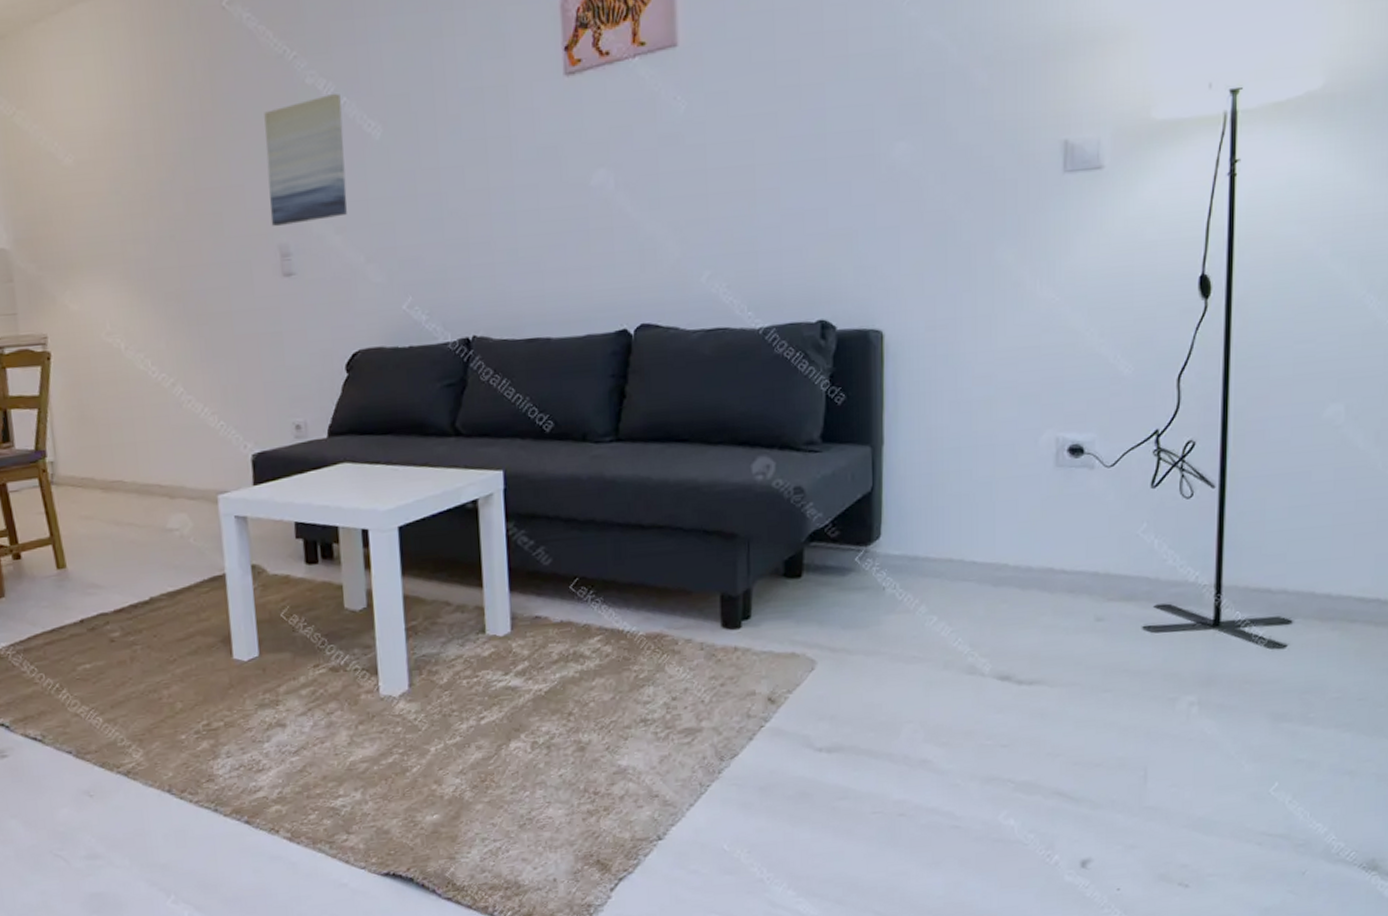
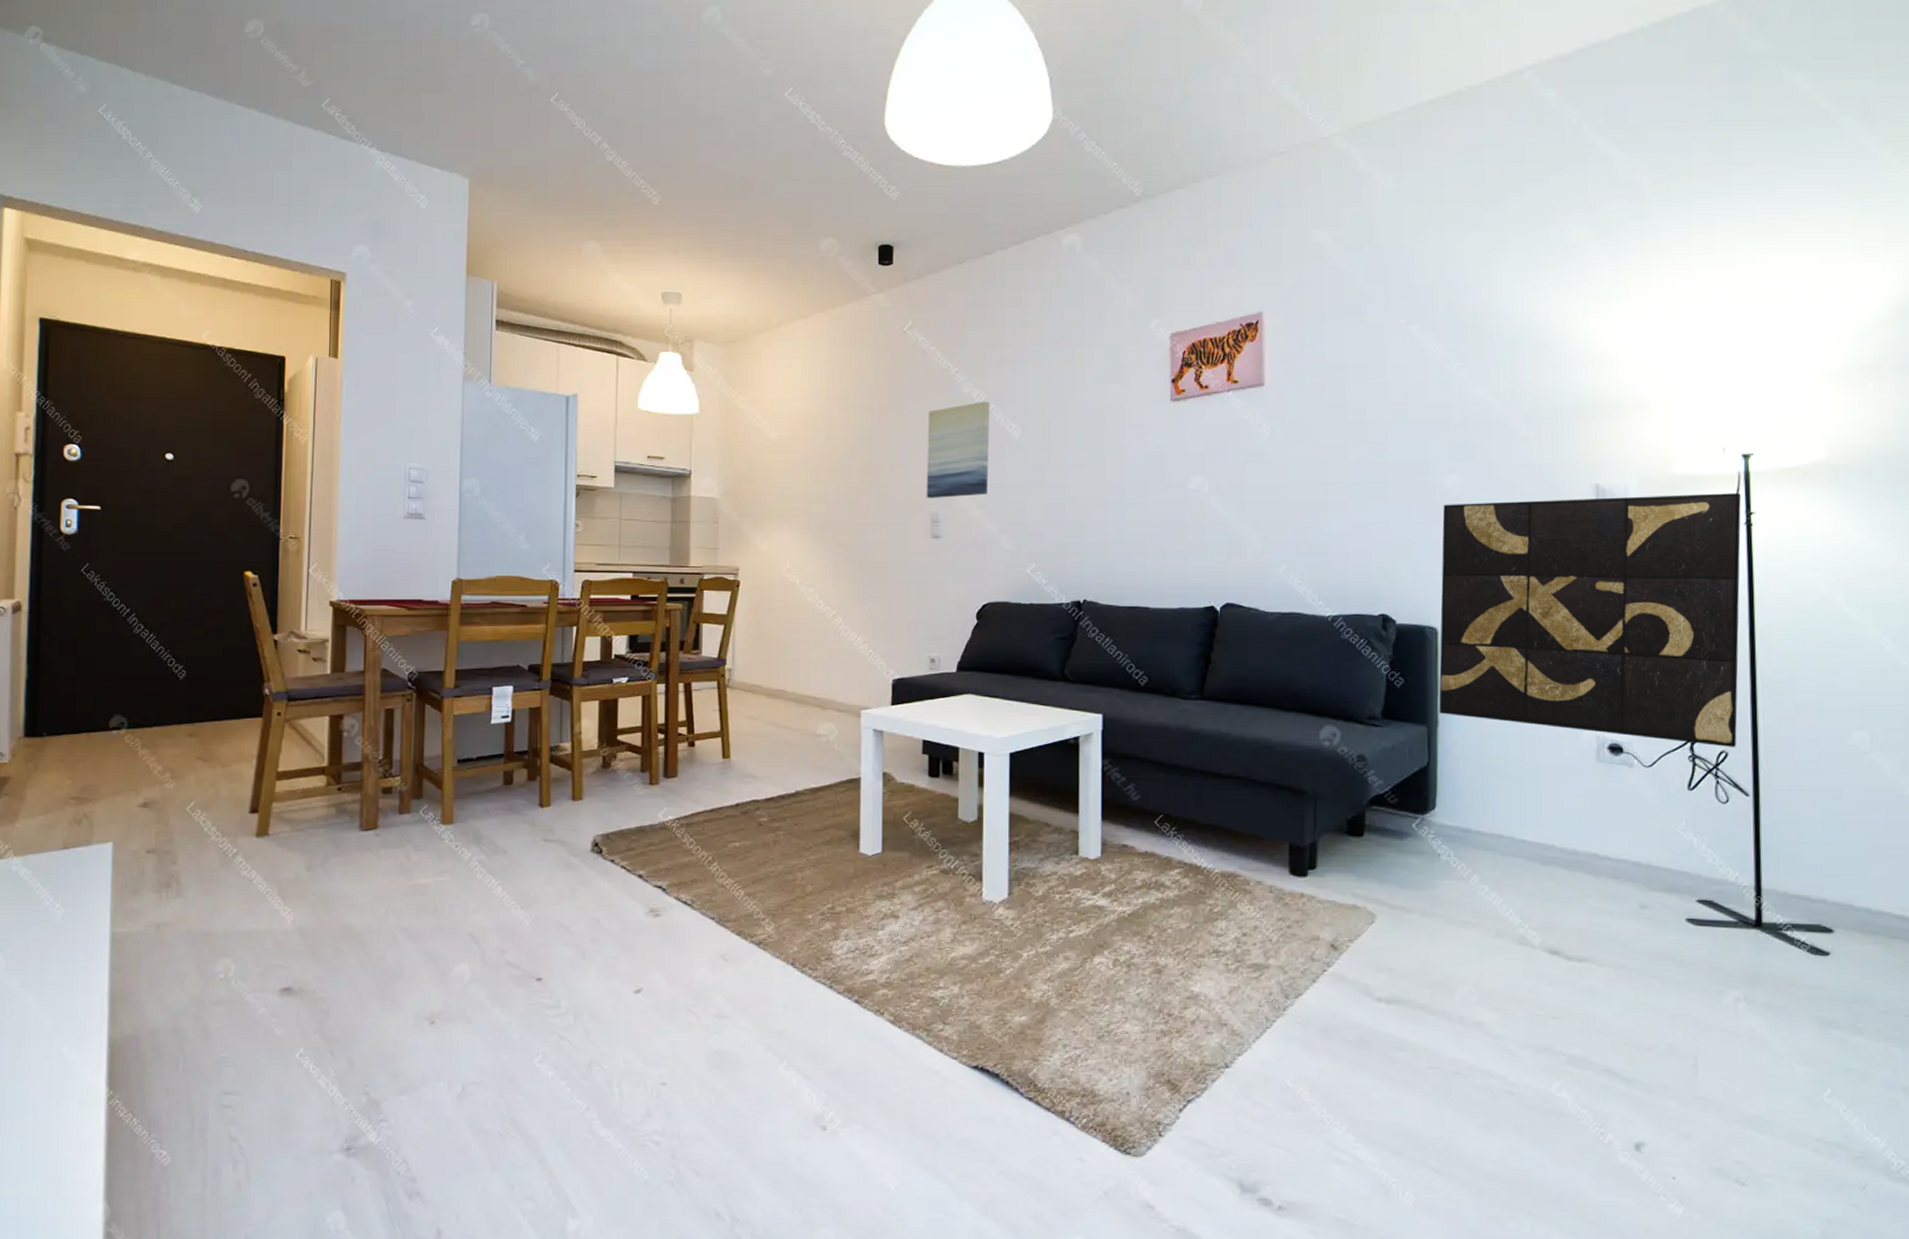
wall art: none [884,137,1225,436] -> present [1439,493,1741,747]

